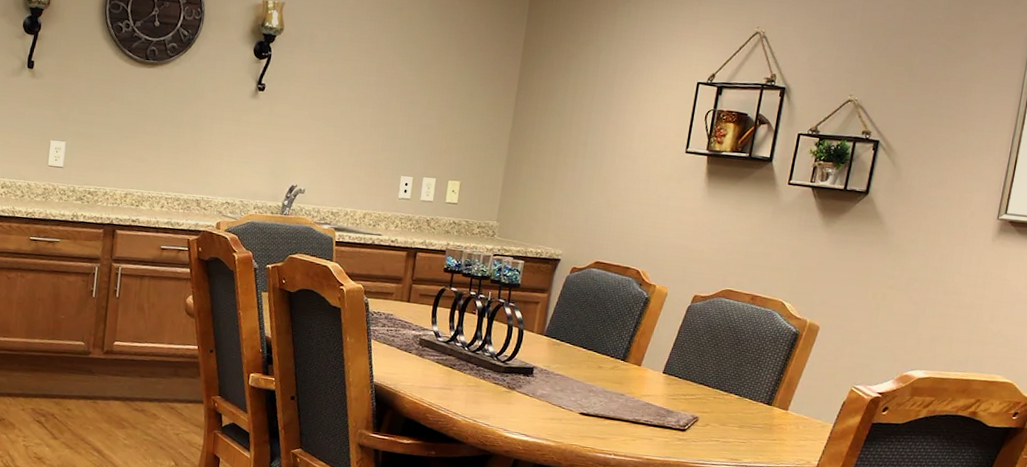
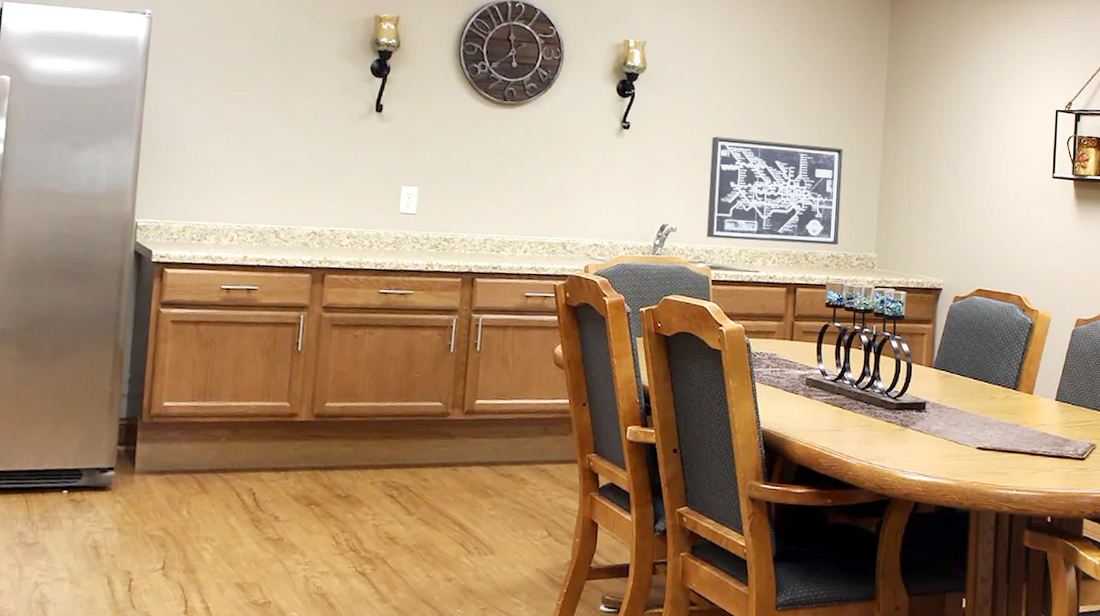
wall art: none [333,100,473,213] -> present [706,136,843,246]

